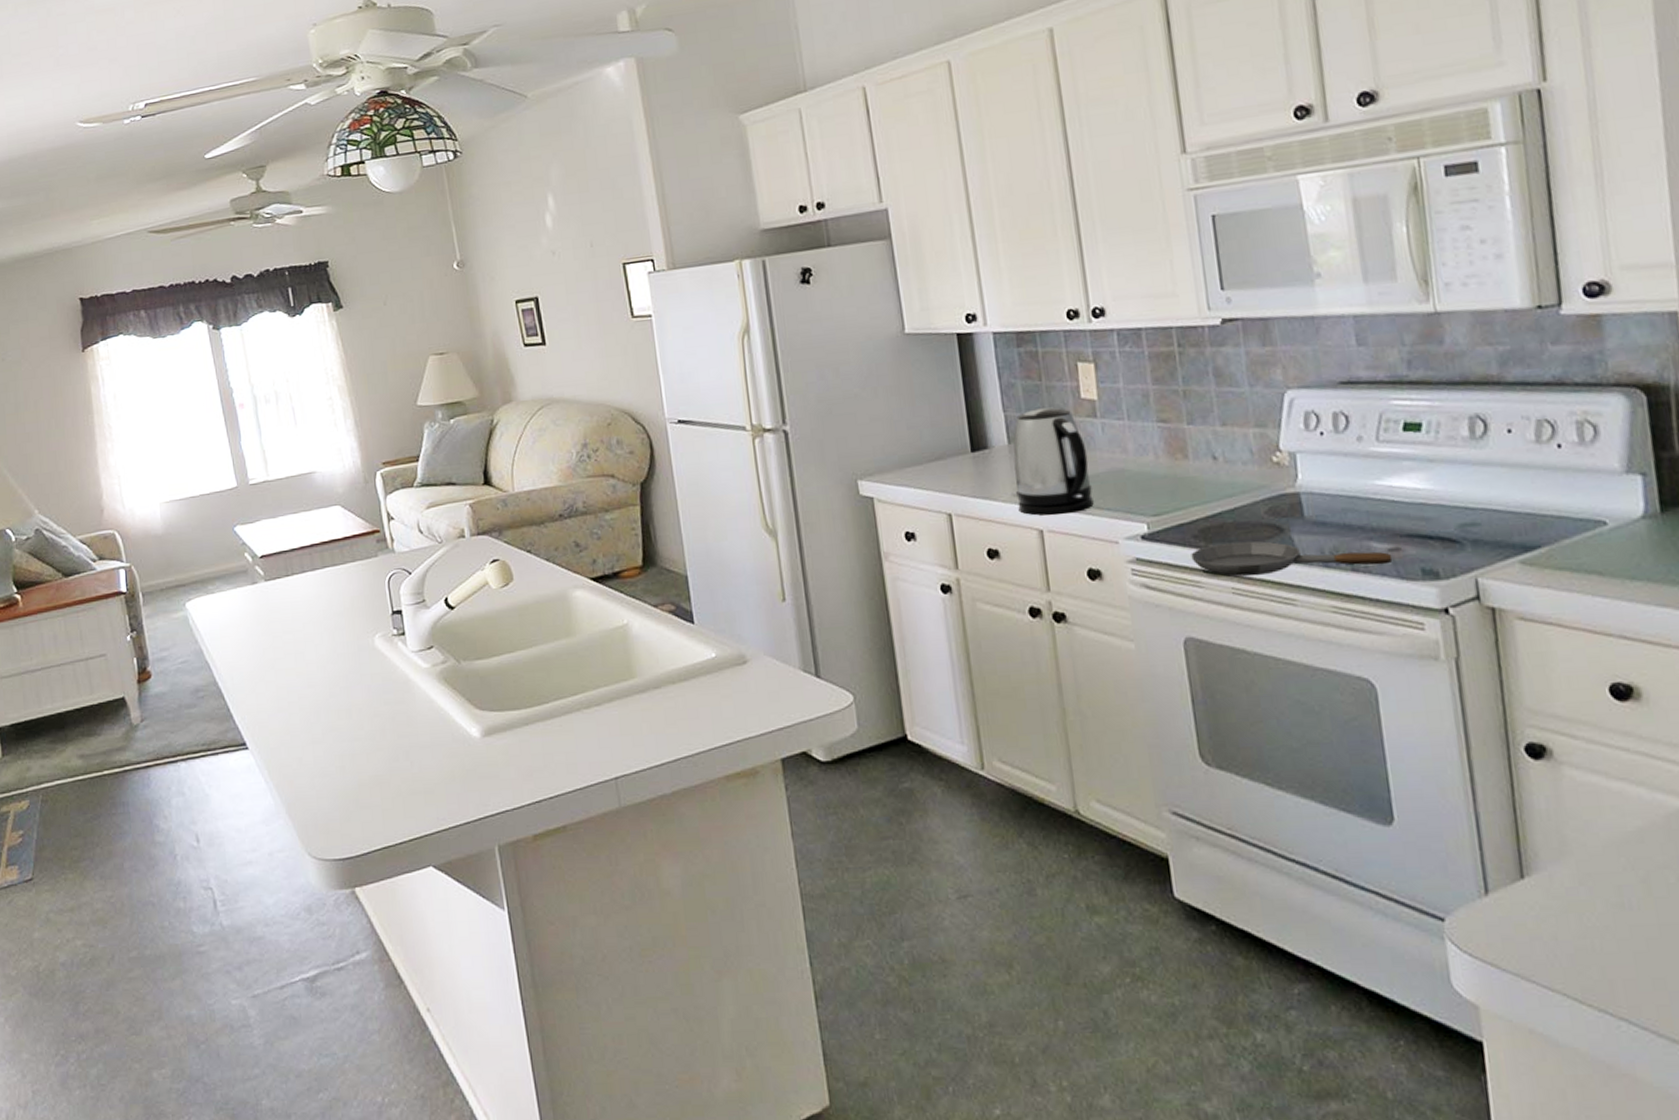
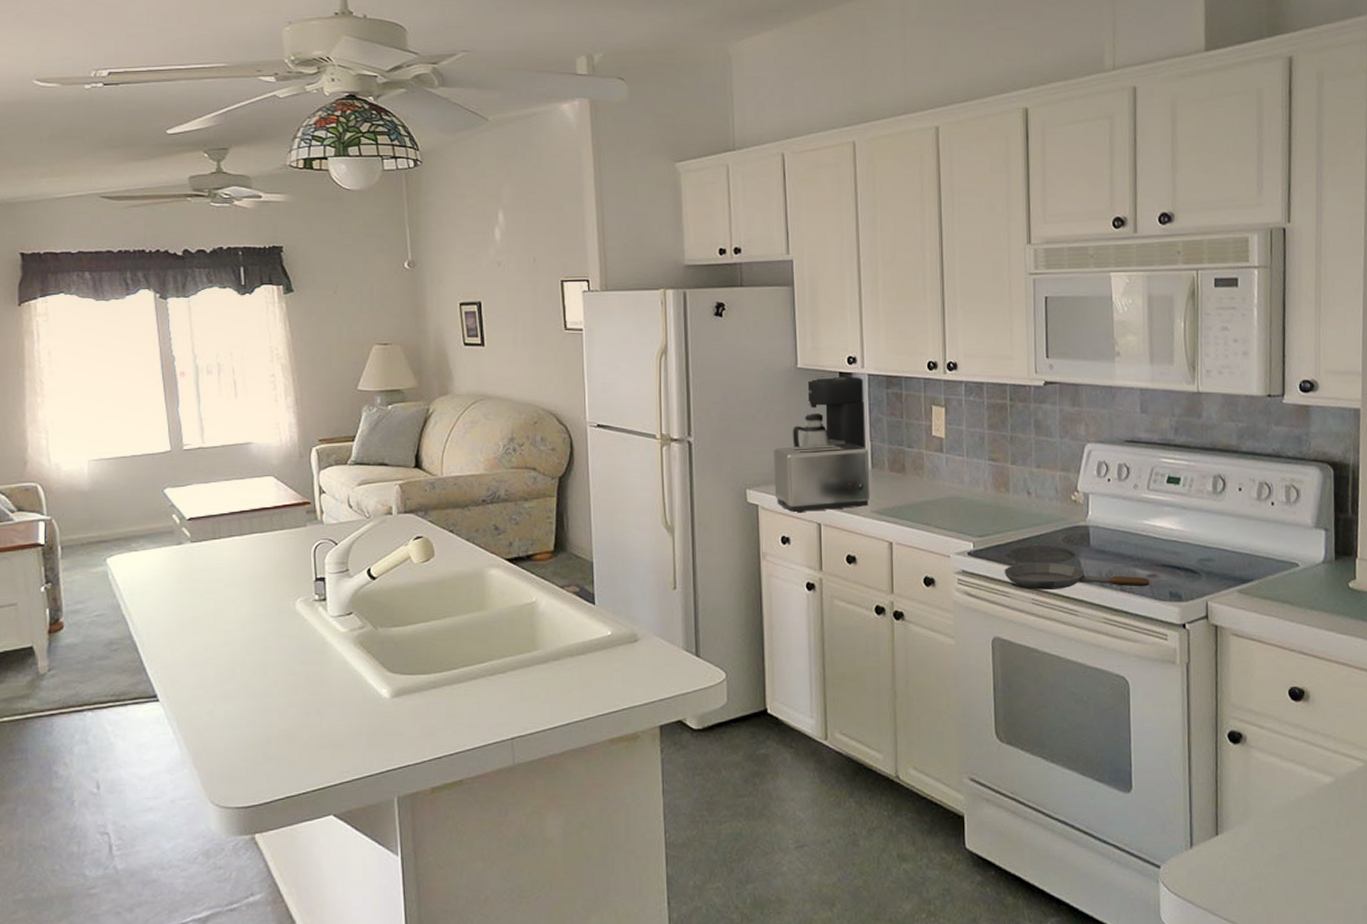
toaster: none [886,416,1010,504] -> present [774,443,870,513]
coffee maker: none [905,336,1000,427] -> present [792,376,867,449]
kettle: present [1013,407,1094,516] -> none [874,441,934,530]

